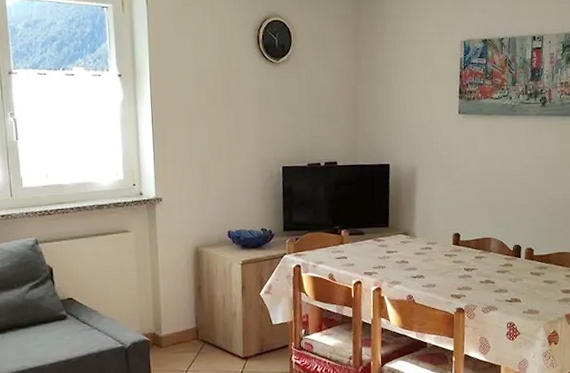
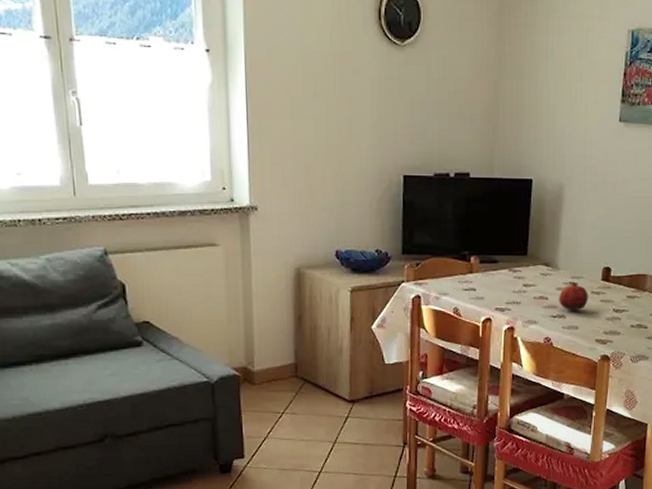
fruit: none [417,247,443,272] -> present [558,282,588,311]

